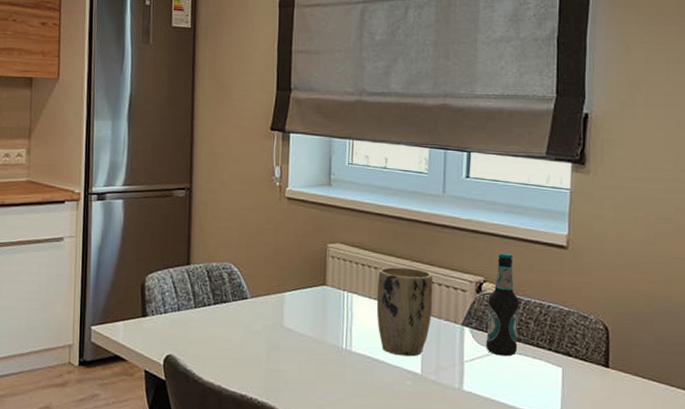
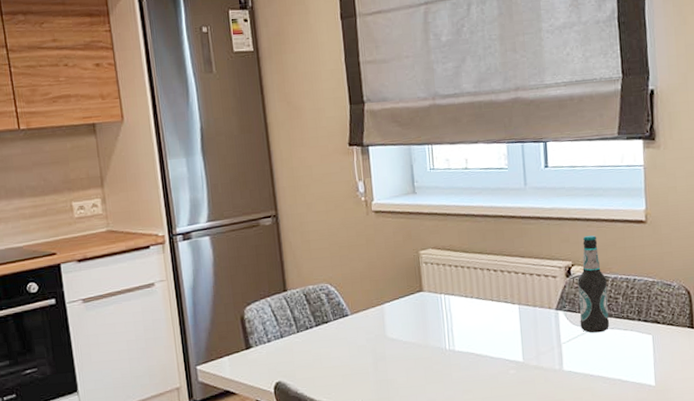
plant pot: present [376,267,434,357] -> none [472,262,527,348]

